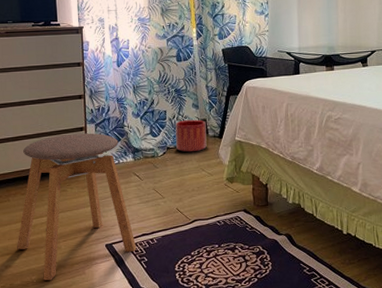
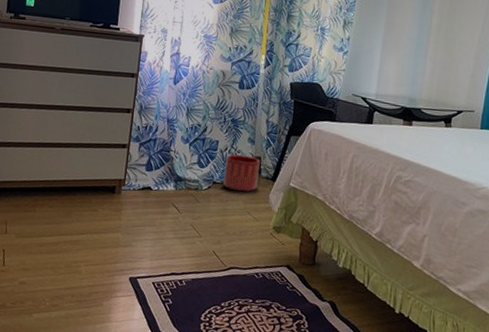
stool: present [17,133,137,280] -> none [34,148,163,306]

